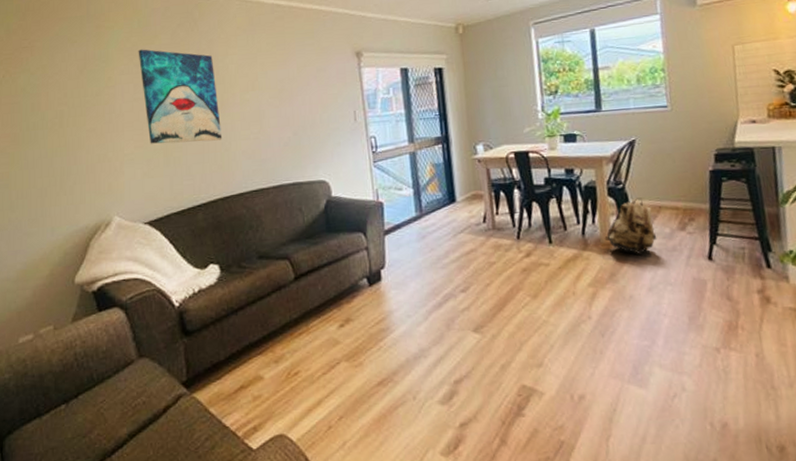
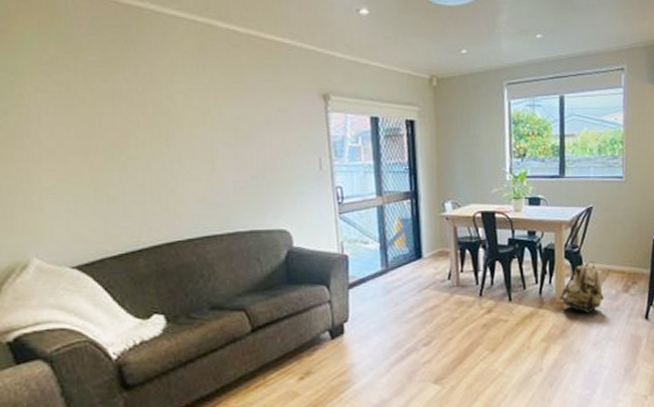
wall art: present [138,49,223,144] -> none [58,64,168,179]

